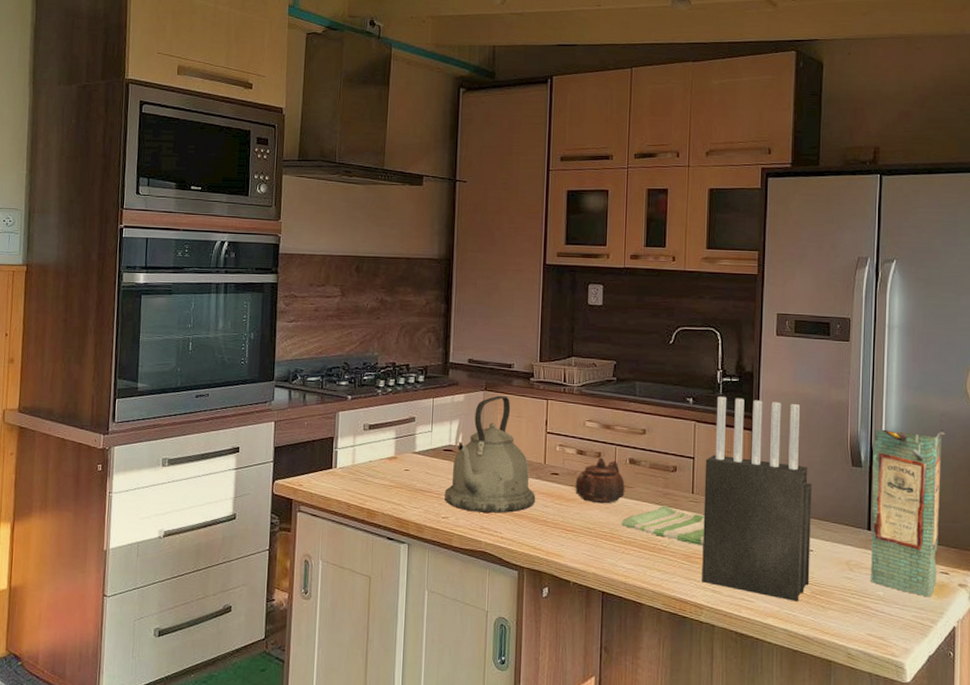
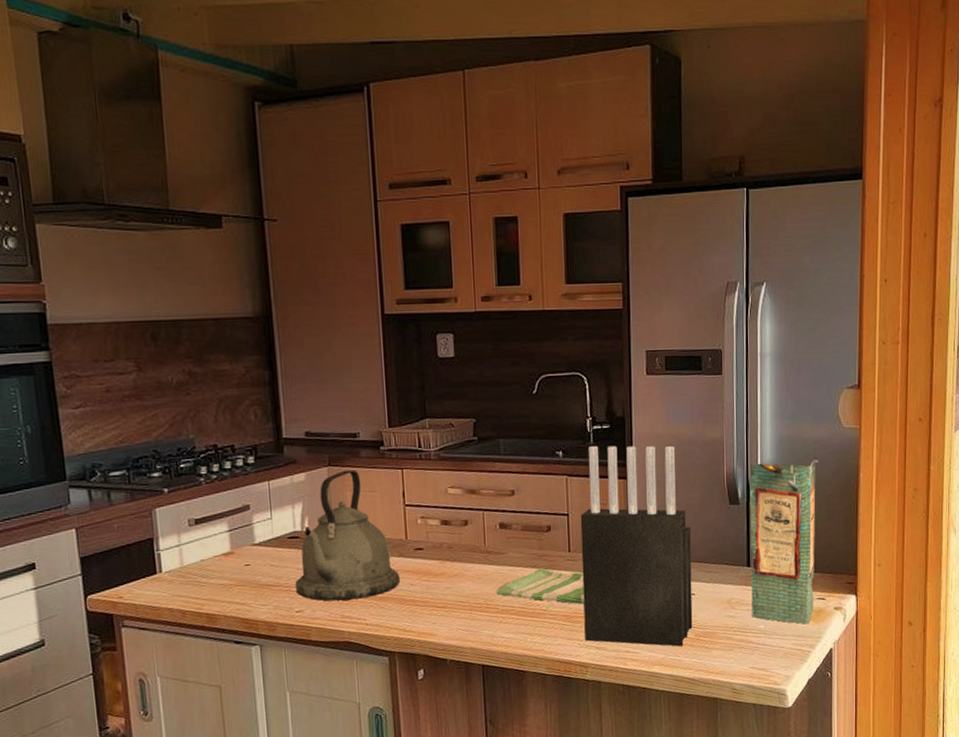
teapot: present [575,457,625,504] -> none [442,525,497,575]

